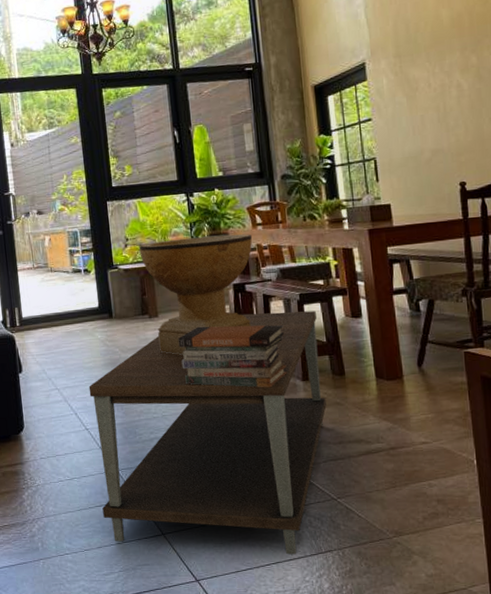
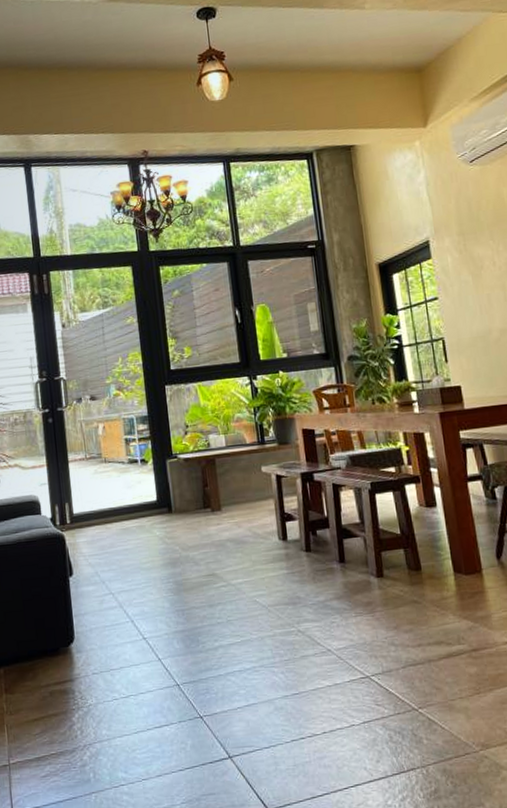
coffee table: present [88,311,327,555] -> none [146,500,403,776]
decorative bowl: present [139,234,252,356] -> none [200,418,320,553]
book stack: present [178,325,287,388] -> none [243,516,361,587]

